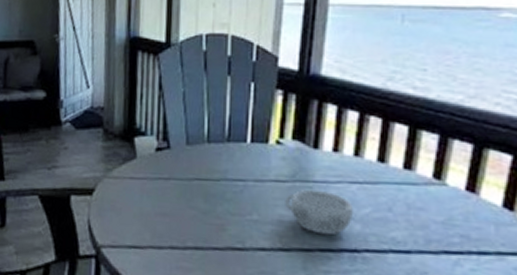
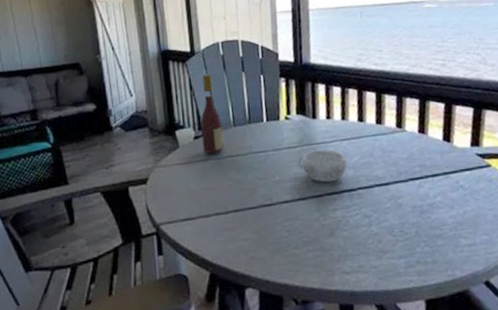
wine bottle: none [165,73,193,173] -> present [200,74,225,154]

